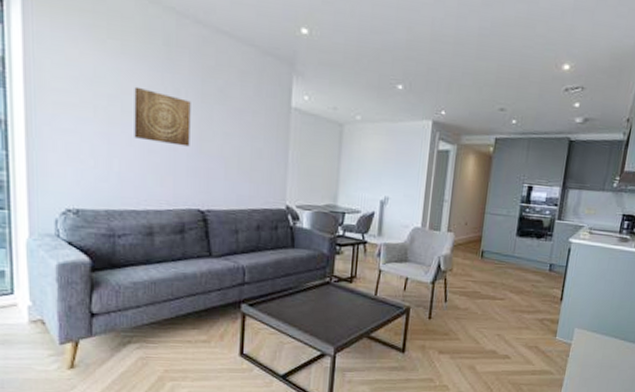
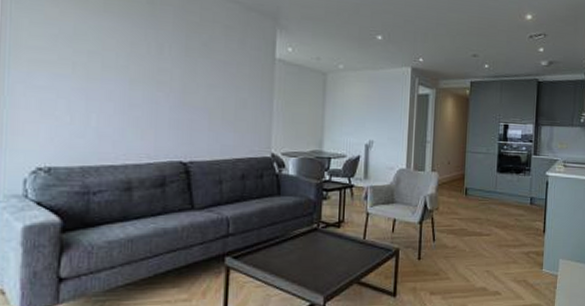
wall art: present [134,86,191,147] -> none [114,43,175,99]

